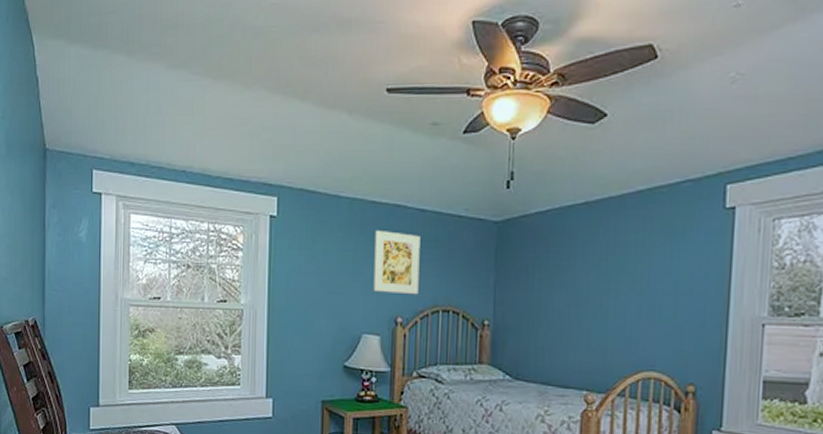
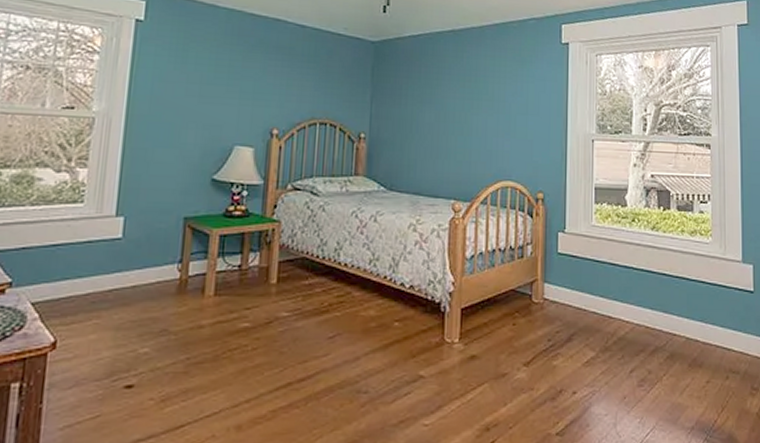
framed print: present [373,229,421,295] -> none [248,41,300,108]

